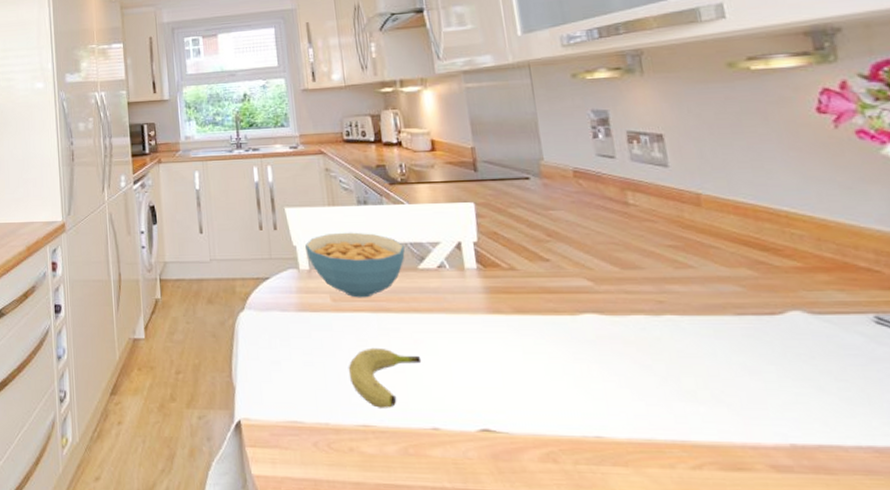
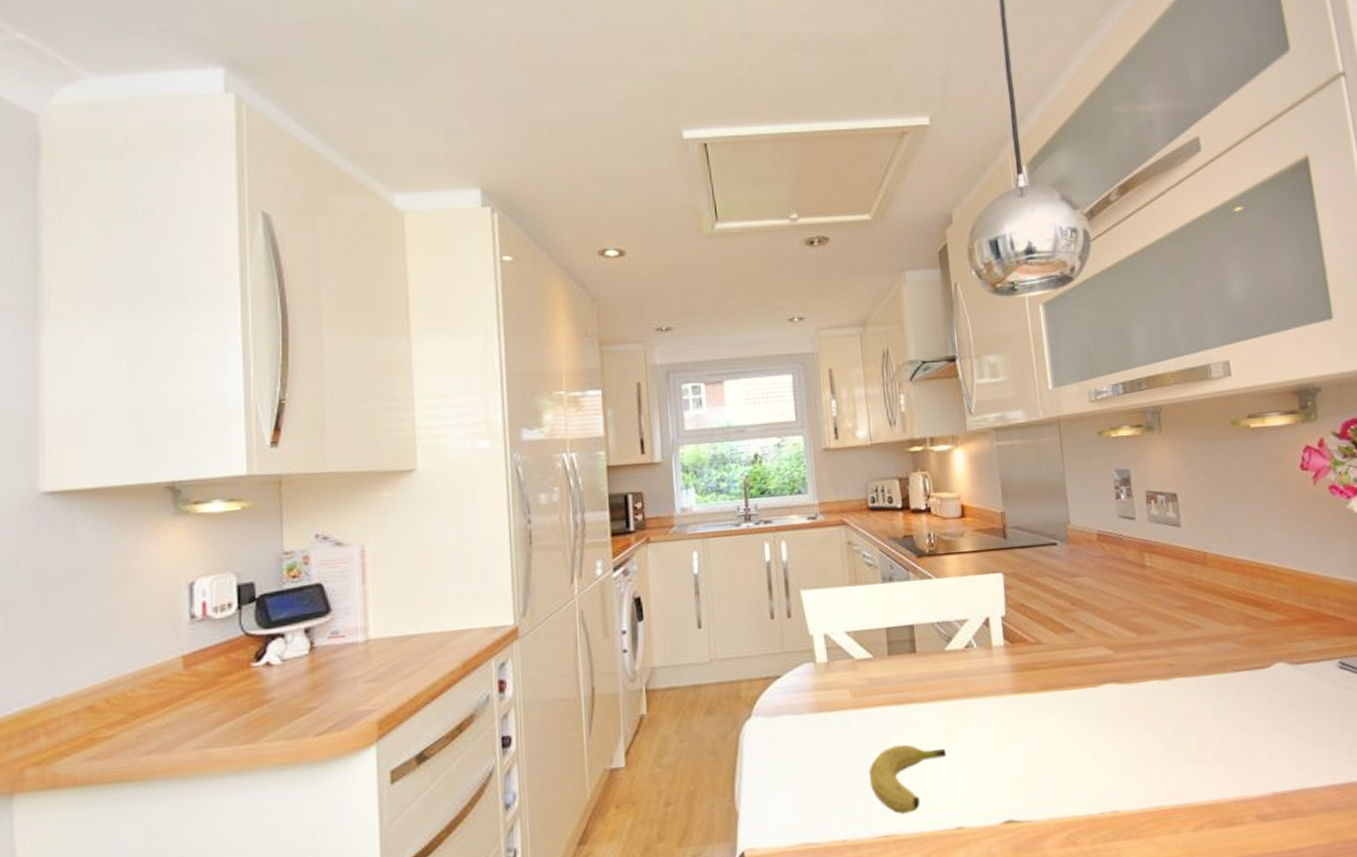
cereal bowl: present [305,232,405,298] -> none [823,614,932,690]

